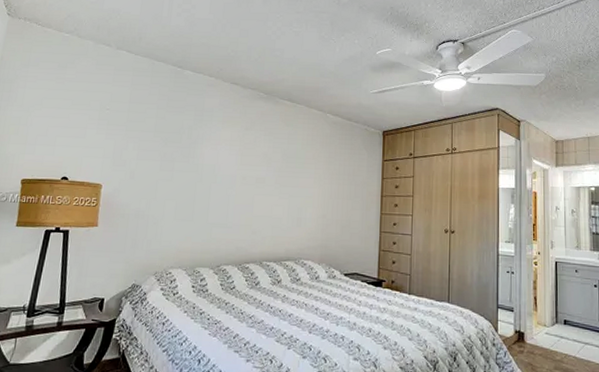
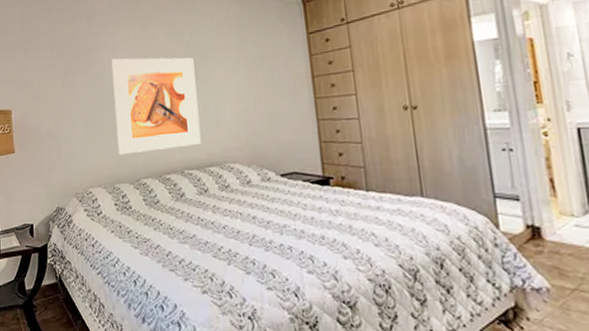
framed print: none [204,152,287,241] -> present [111,57,202,155]

